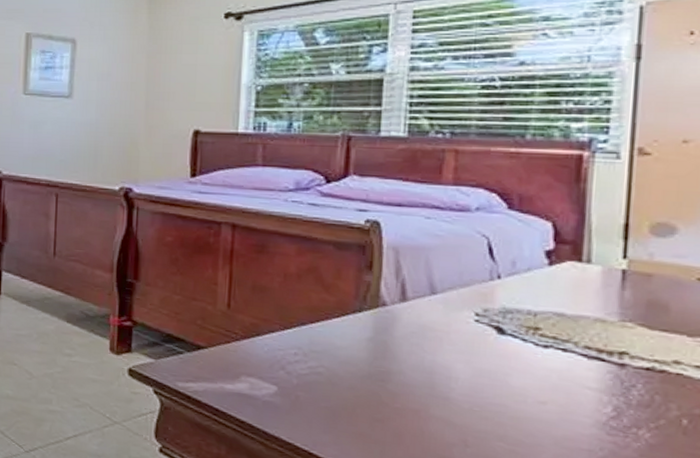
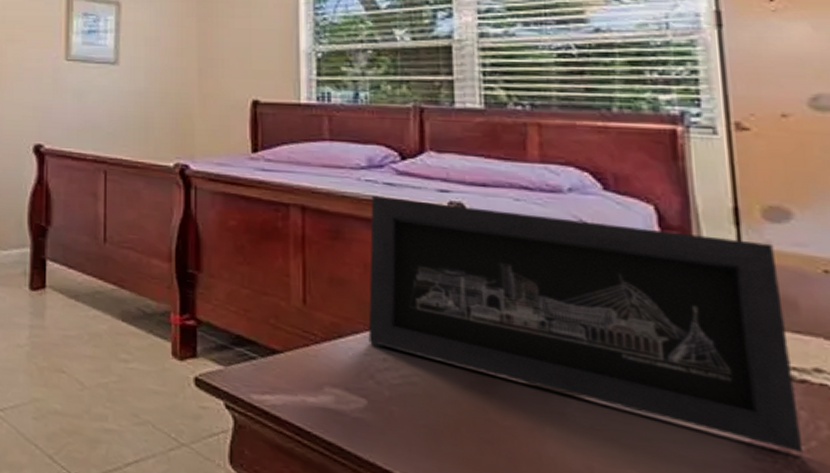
picture frame: none [283,214,656,429] -> present [368,195,804,453]

